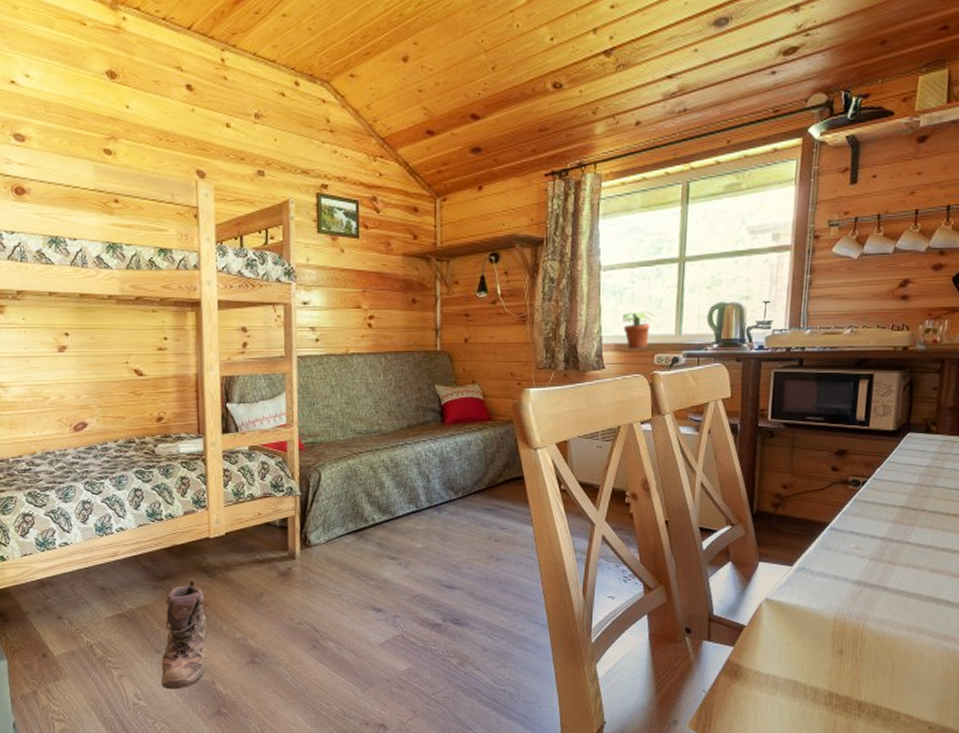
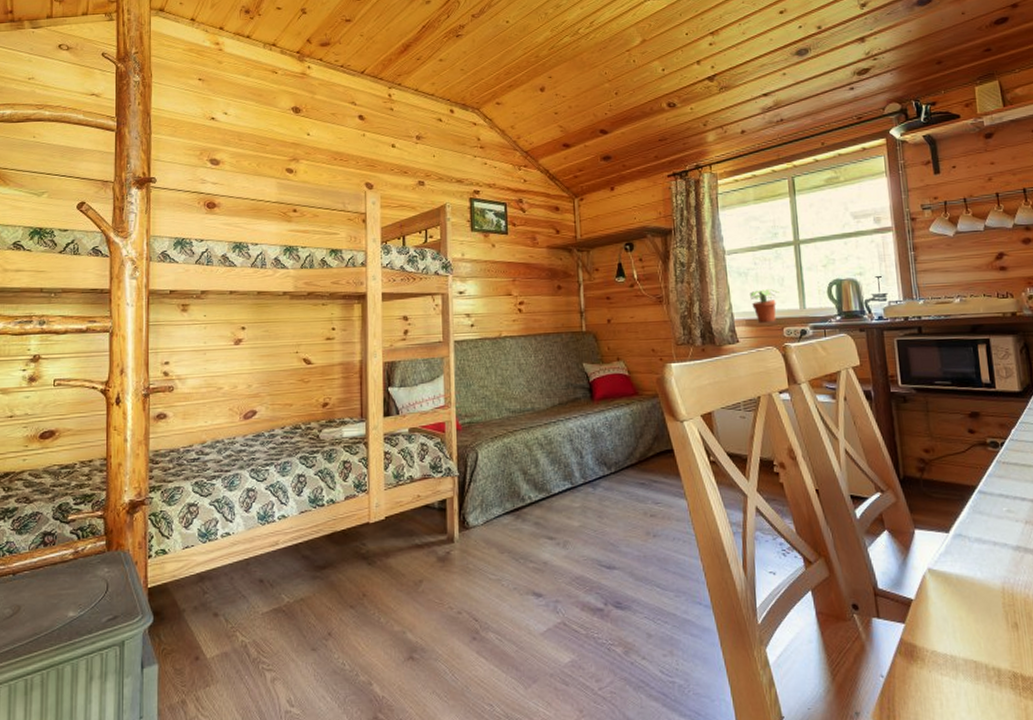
hiking boot: present [161,578,207,690] -> none [315,567,365,693]

